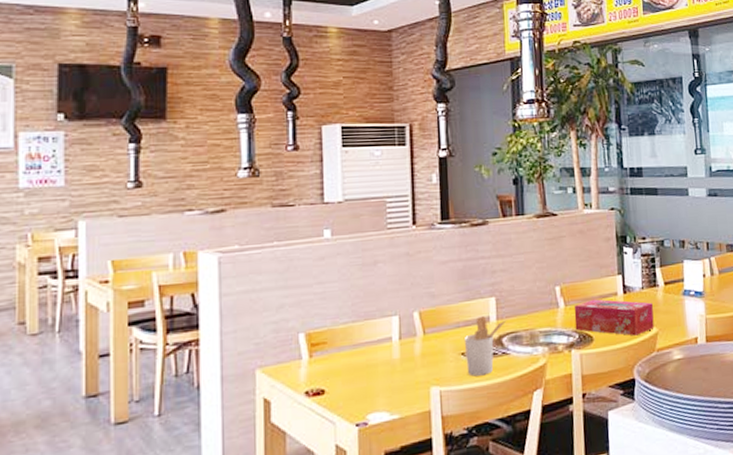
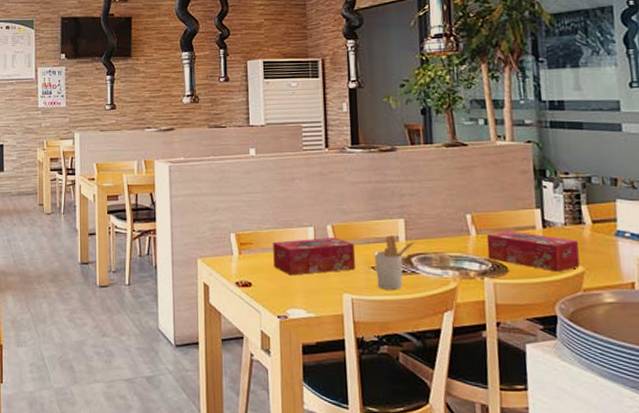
tissue box: none [351,325,444,375] -> present [273,238,355,276]

